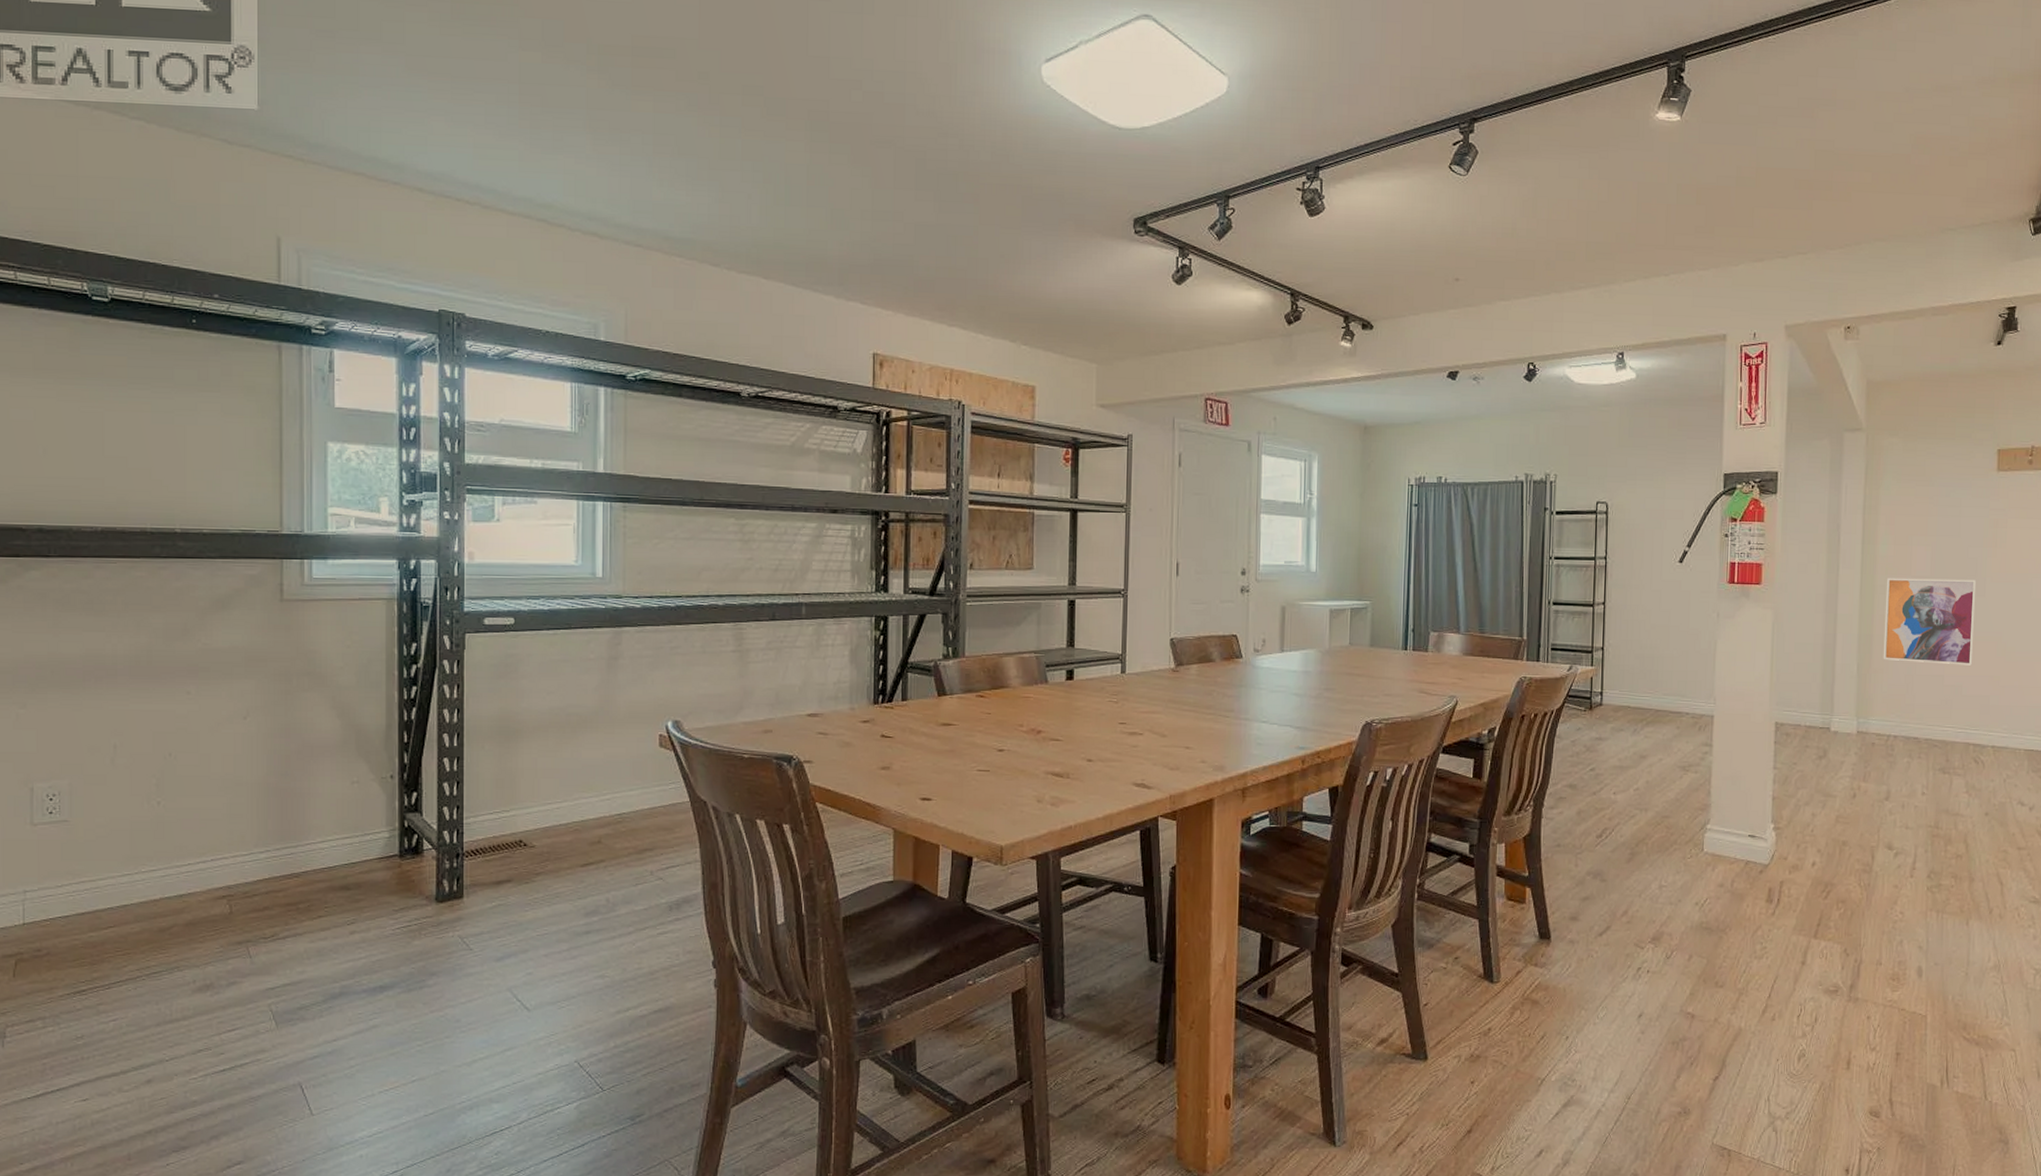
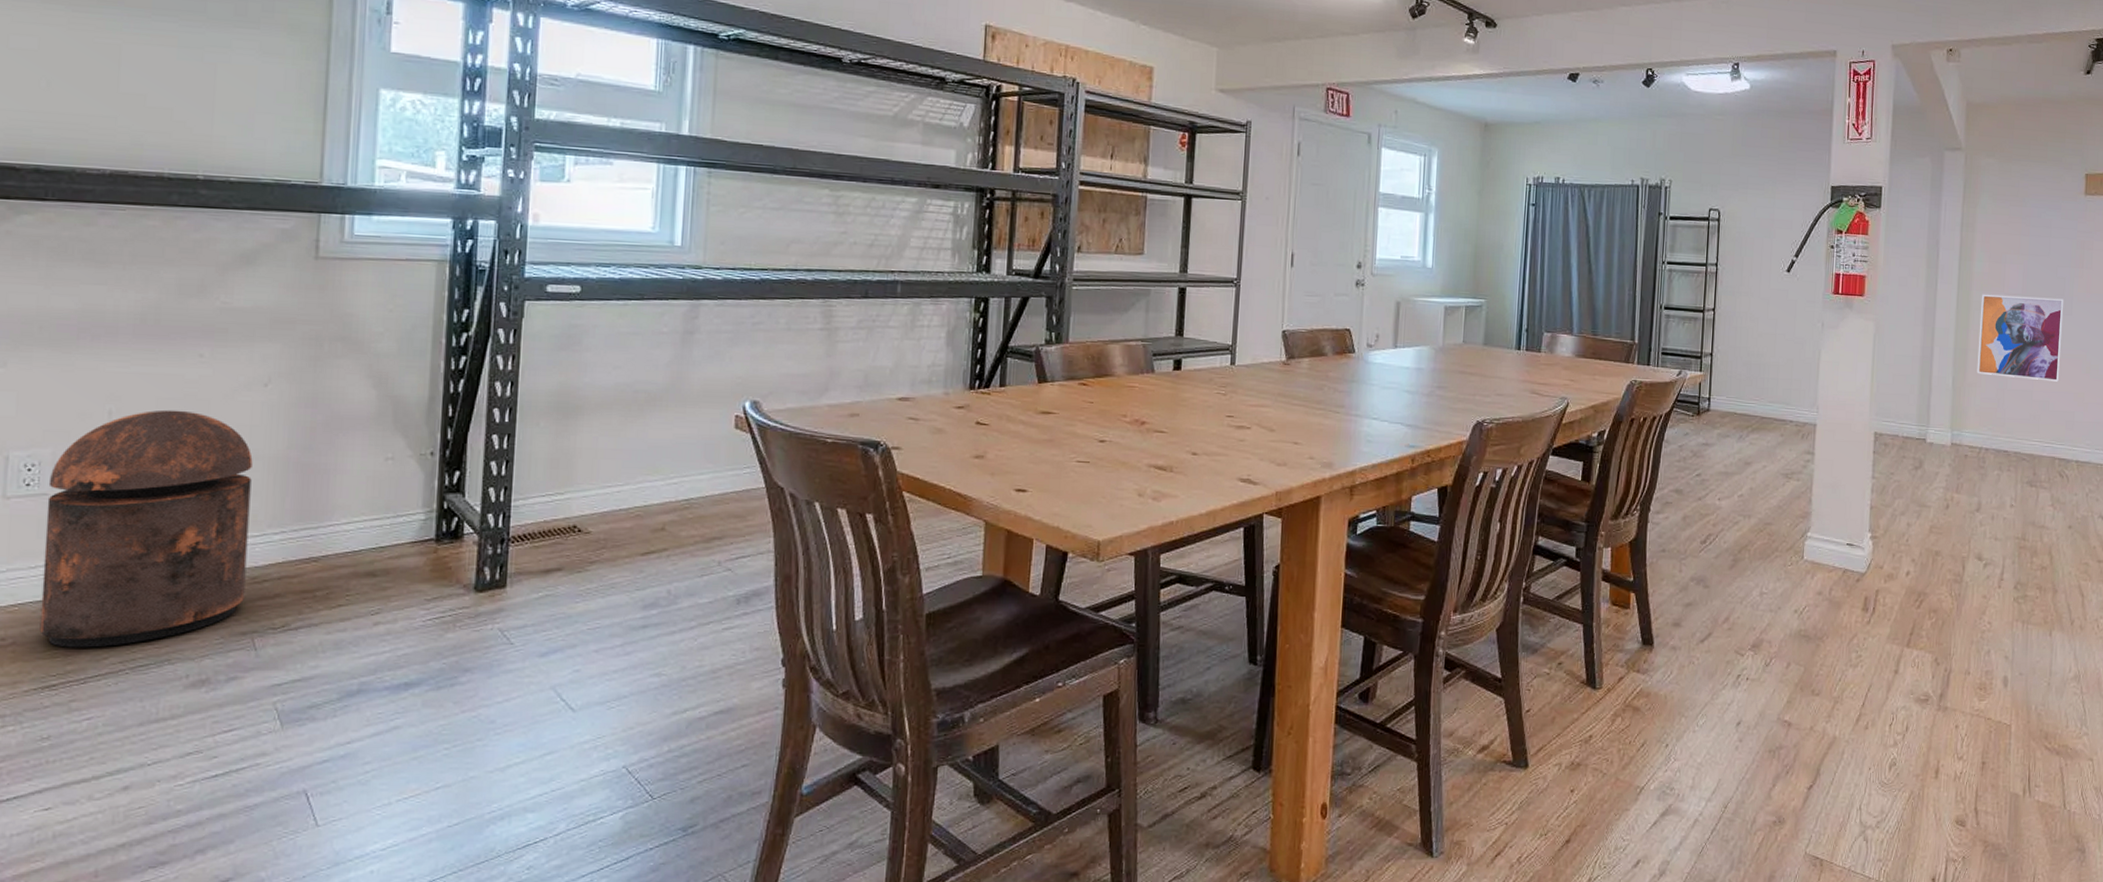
trash can: none [67,742,238,957] -> present [39,409,253,648]

